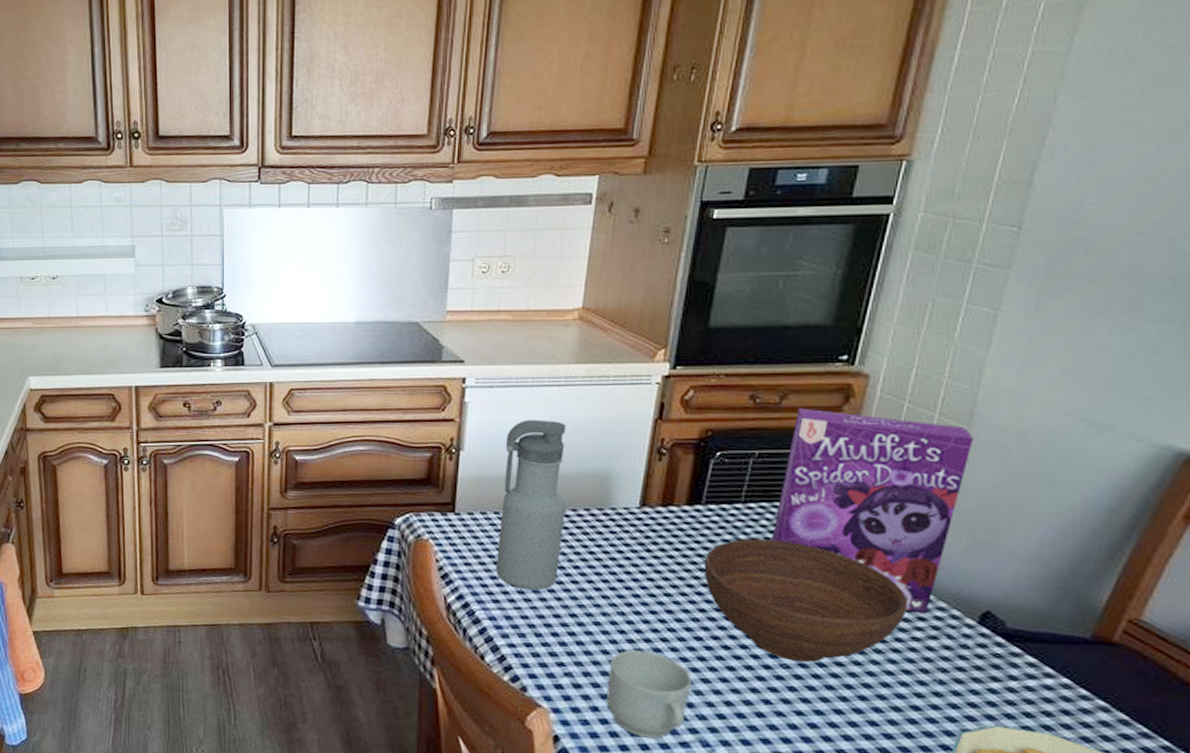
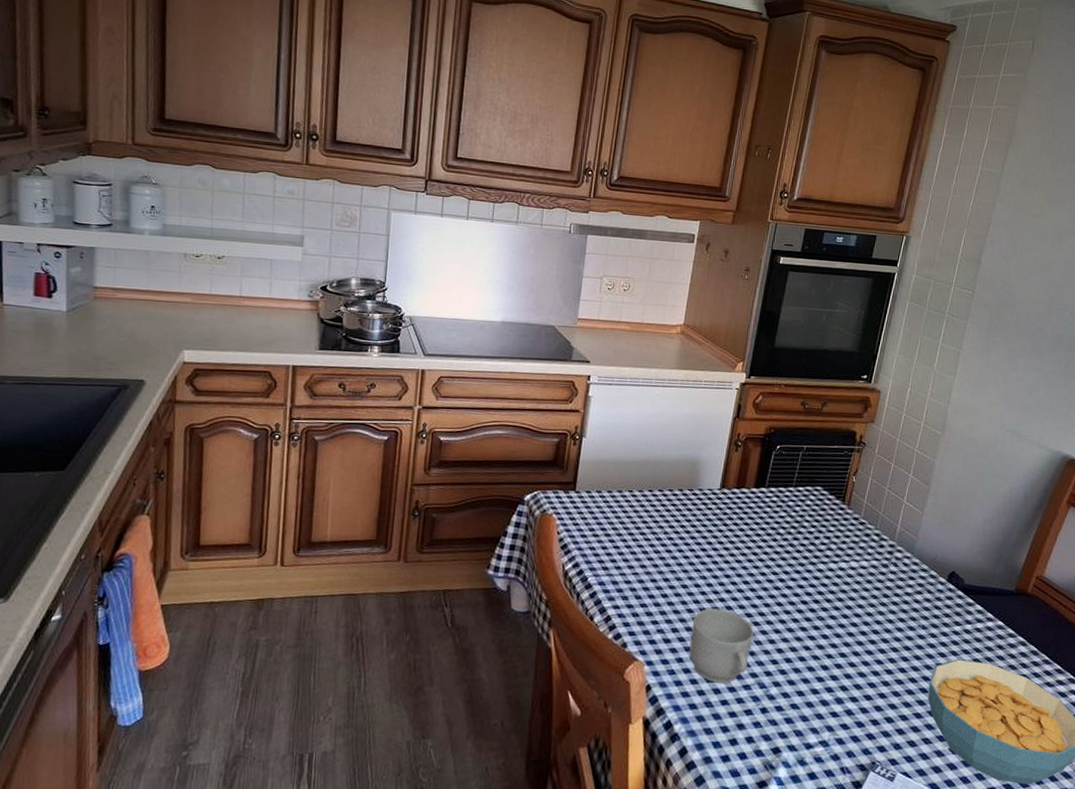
water bottle: present [496,419,566,591] -> none [607,413,667,559]
bowl: present [704,538,909,662] -> none [765,515,904,615]
cereal box: present [771,407,974,615] -> none [813,413,946,575]

